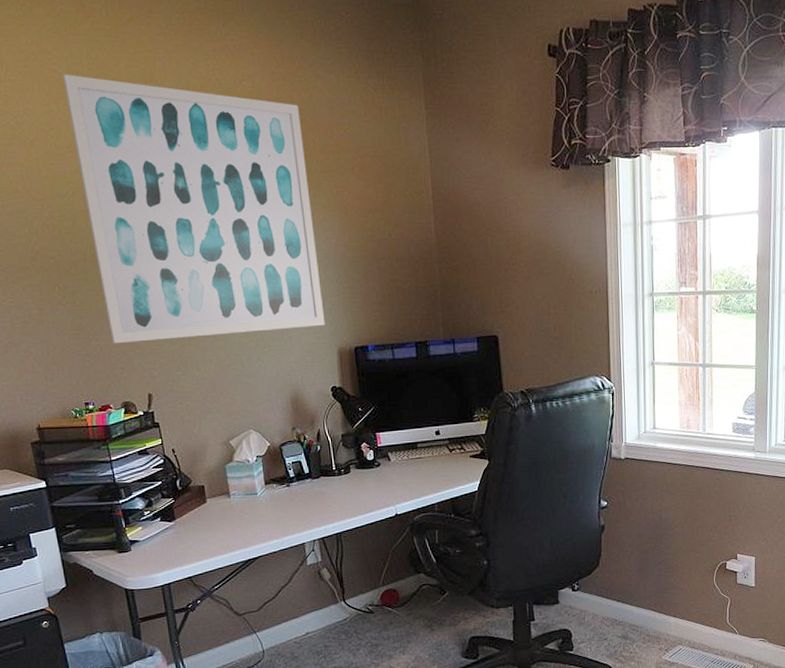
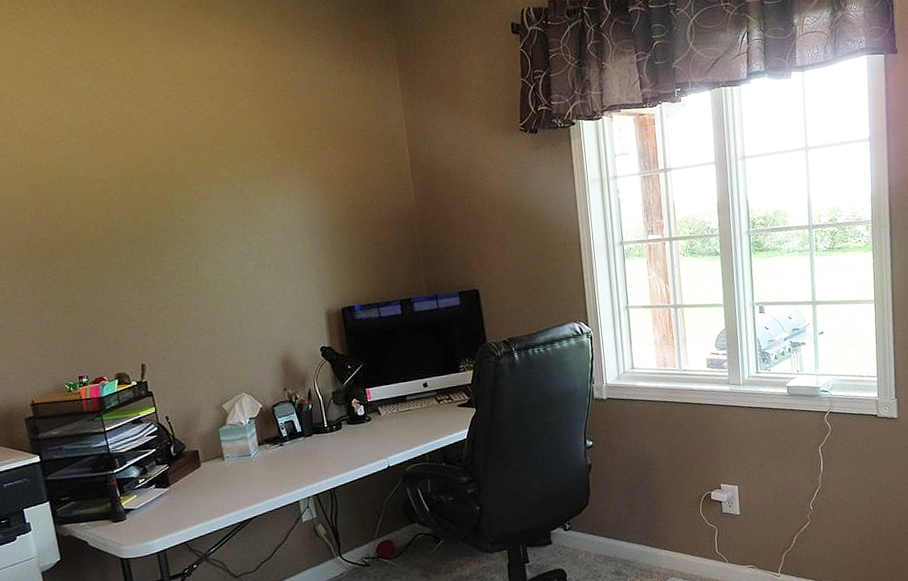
wall art: present [63,74,325,343] -> none [55,69,313,318]

